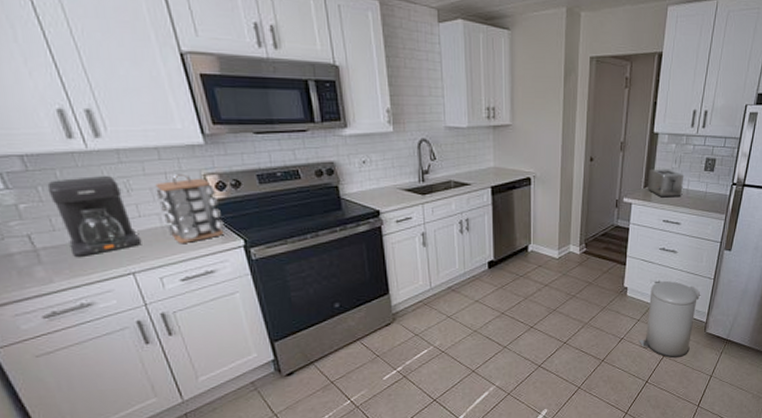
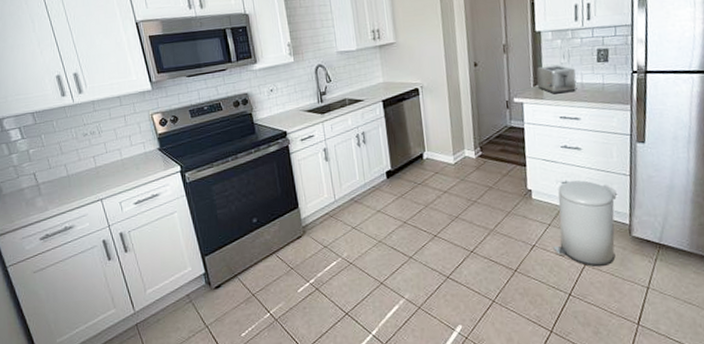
coffee maker: present [47,176,142,257] -> none [47,122,108,188]
spice rack: present [155,173,225,243] -> none [118,114,166,172]

